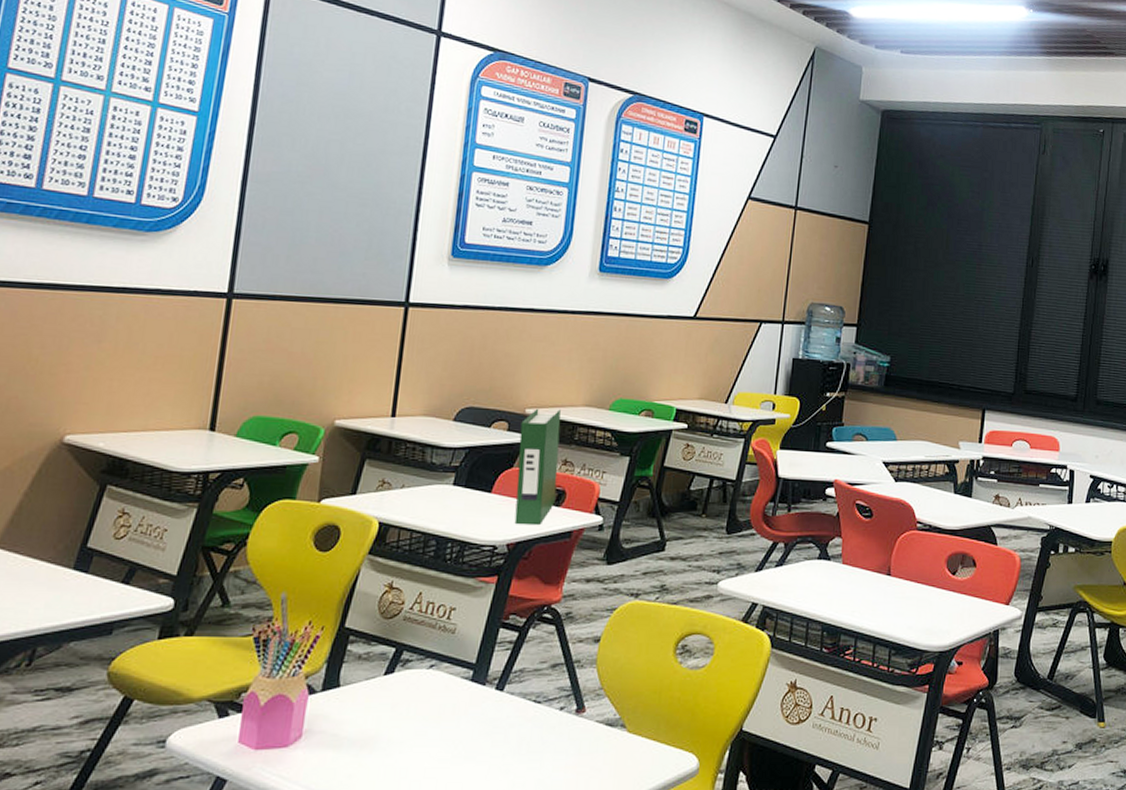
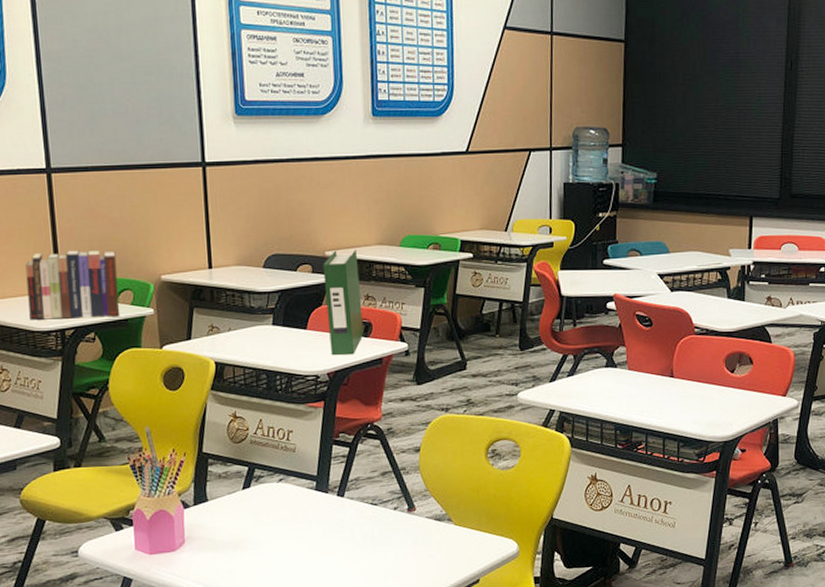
books: none [170,383,288,463] -> present [25,250,120,320]

